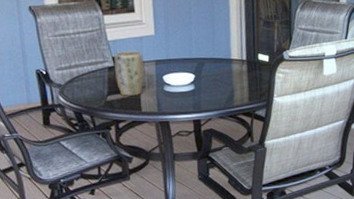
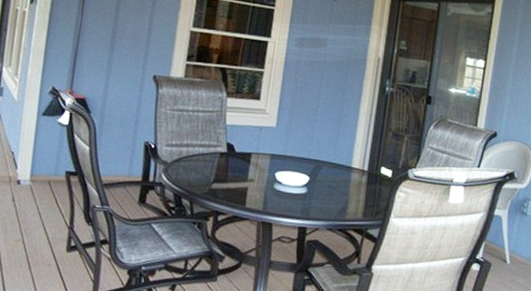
plant pot: present [114,51,144,96] -> none [225,138,259,188]

